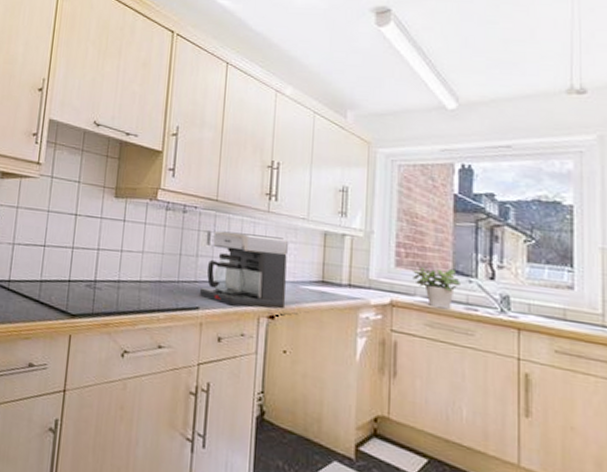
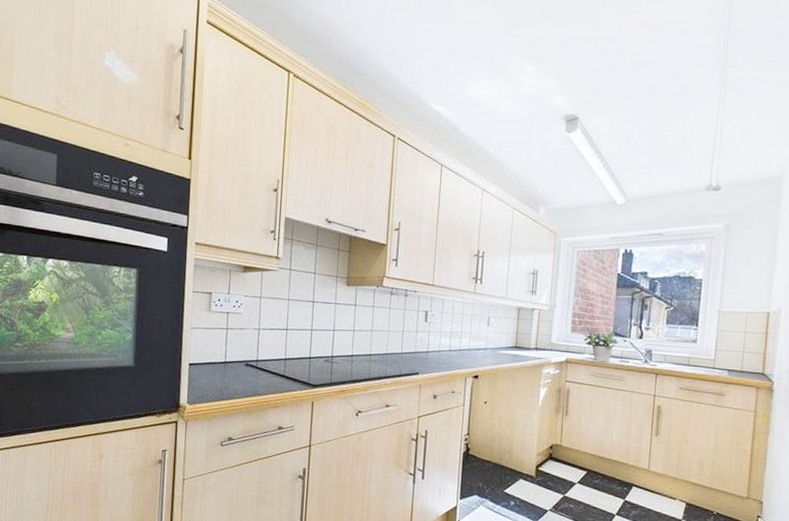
coffee maker: present [199,231,288,309] -> none [418,310,490,371]

